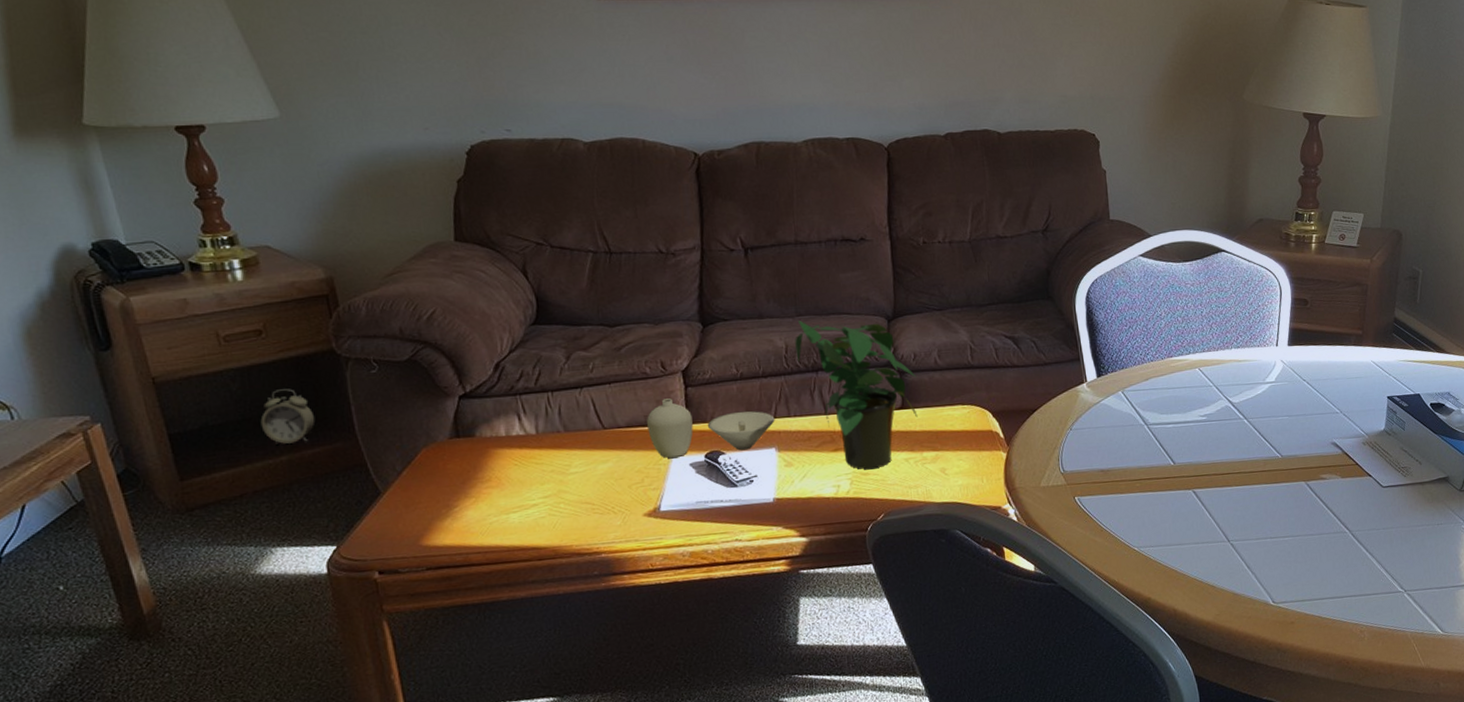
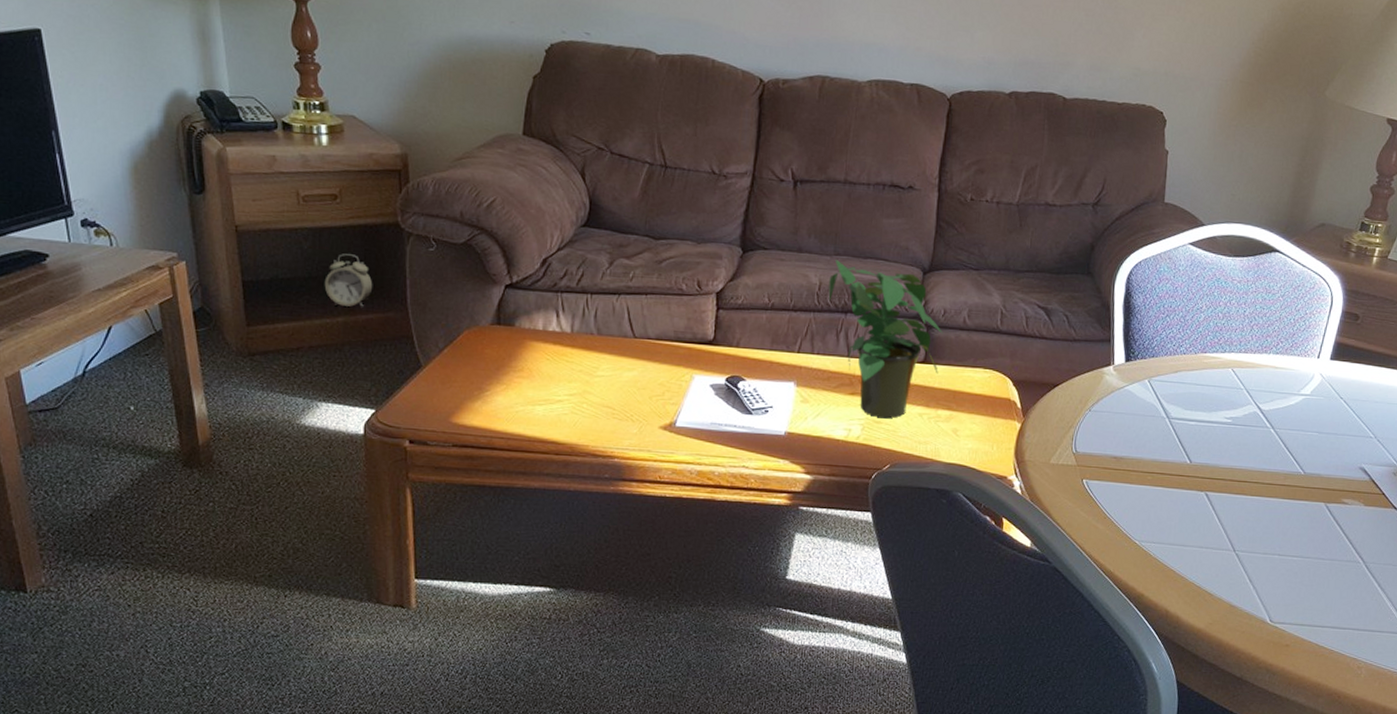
decorative bowl: present [647,398,775,459] -> none [675,317,798,380]

